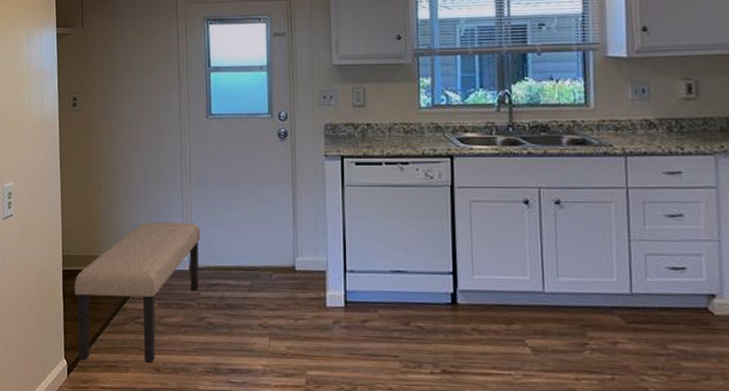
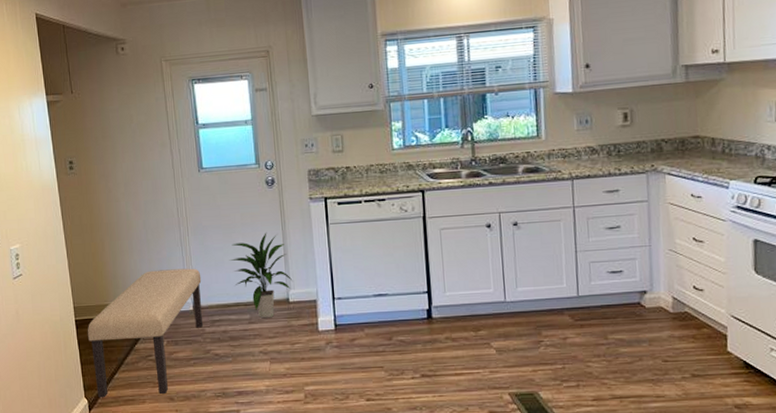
indoor plant: none [232,190,301,286] -> present [229,232,293,318]

